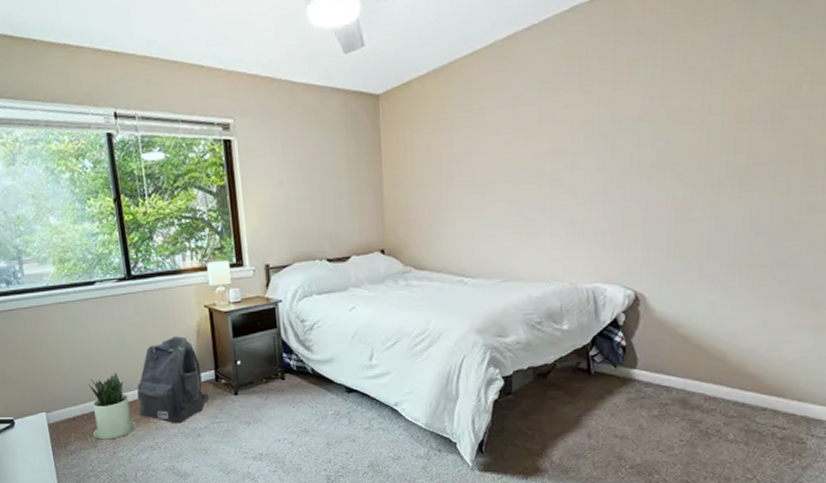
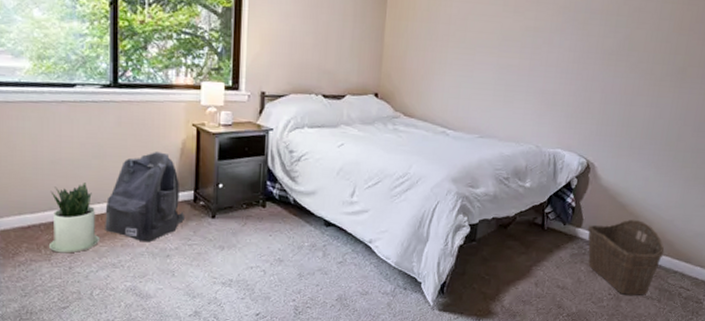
wicker basket: none [644,353,747,440] -> present [587,220,665,295]

